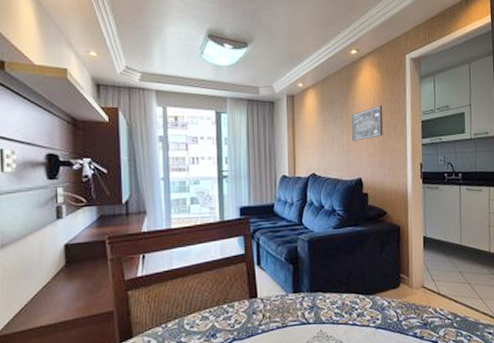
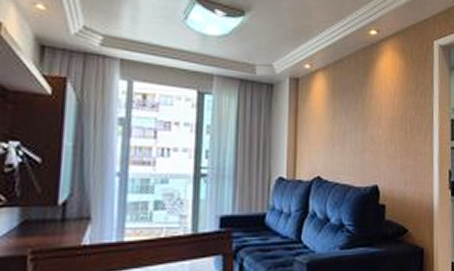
wall art: present [351,106,383,142] -> none [368,98,406,140]

